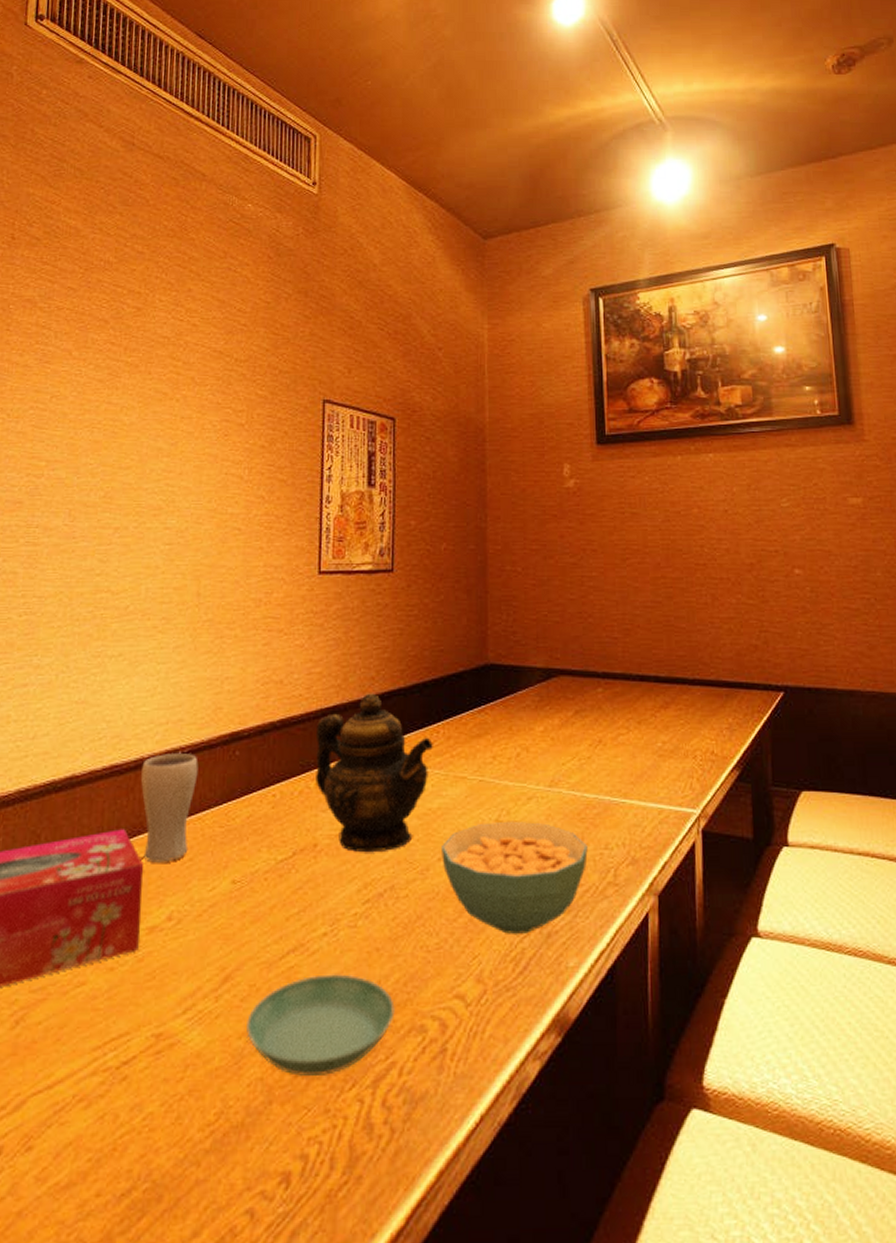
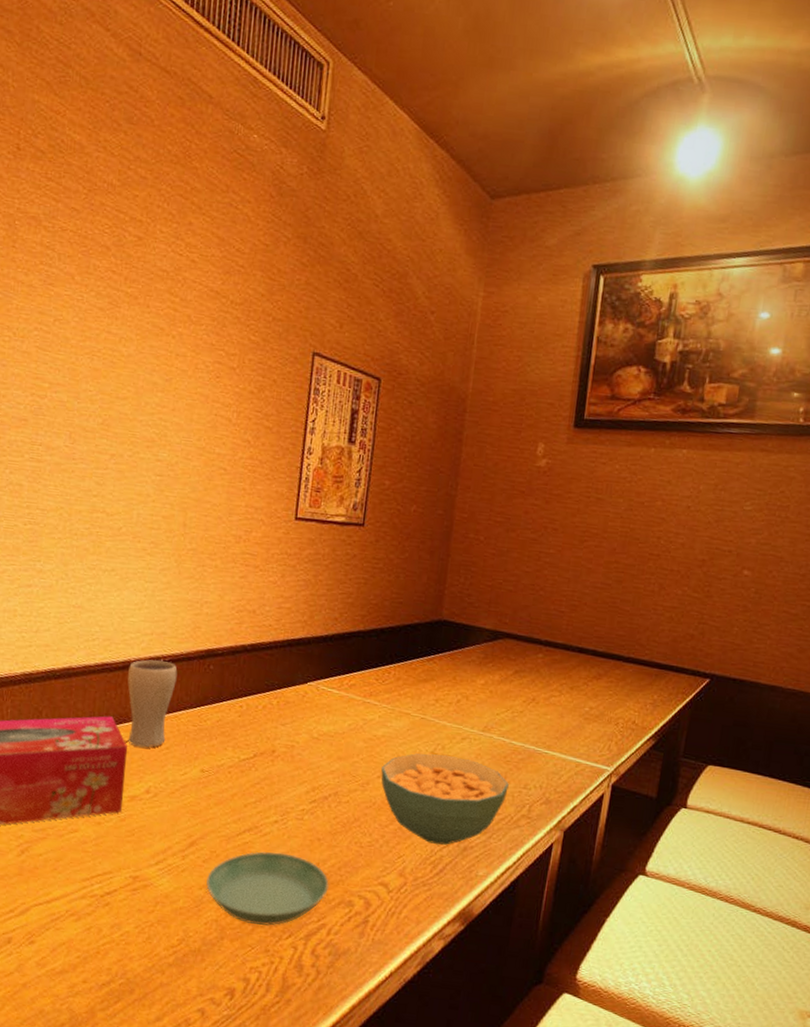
teapot: present [315,693,433,853] -> none [278,631,384,764]

